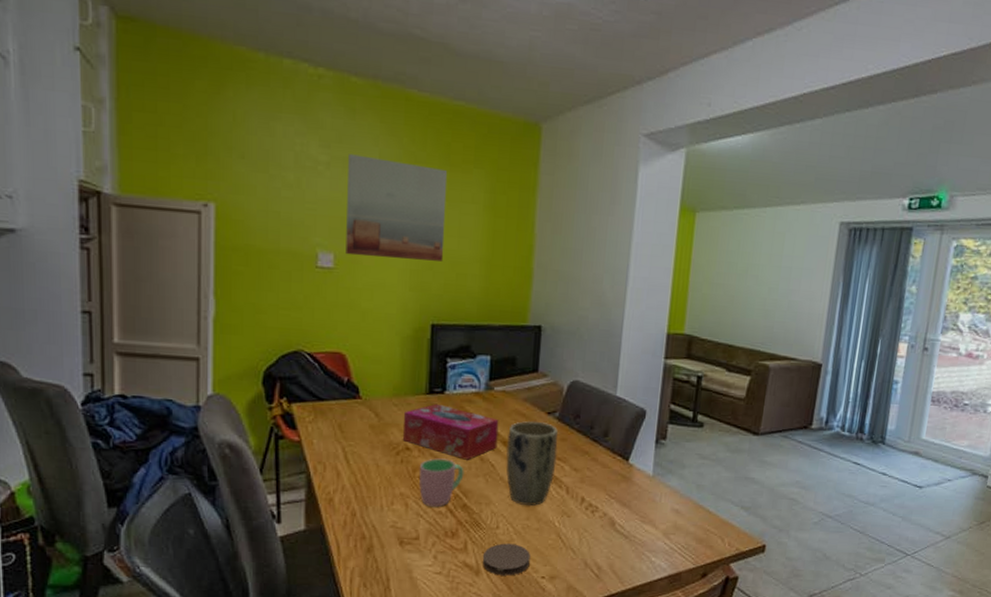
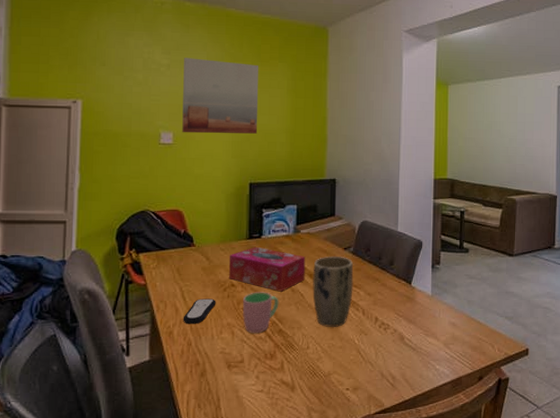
remote control: none [345,462,387,492] -> present [183,298,216,324]
coaster: present [483,543,530,576] -> none [297,361,336,390]

